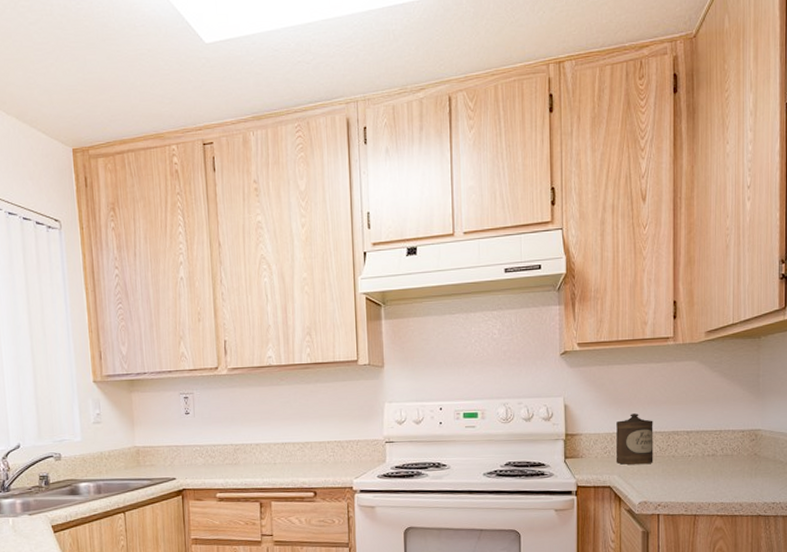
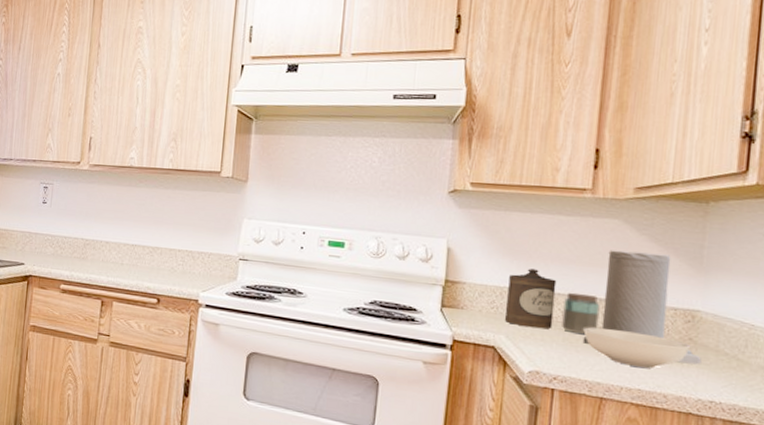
peanut butter: none [659,428,688,464] -> present [560,292,600,334]
paper towel: none [677,386,764,475] -> present [582,250,702,365]
bowl: none [677,455,756,484] -> present [583,327,691,368]

